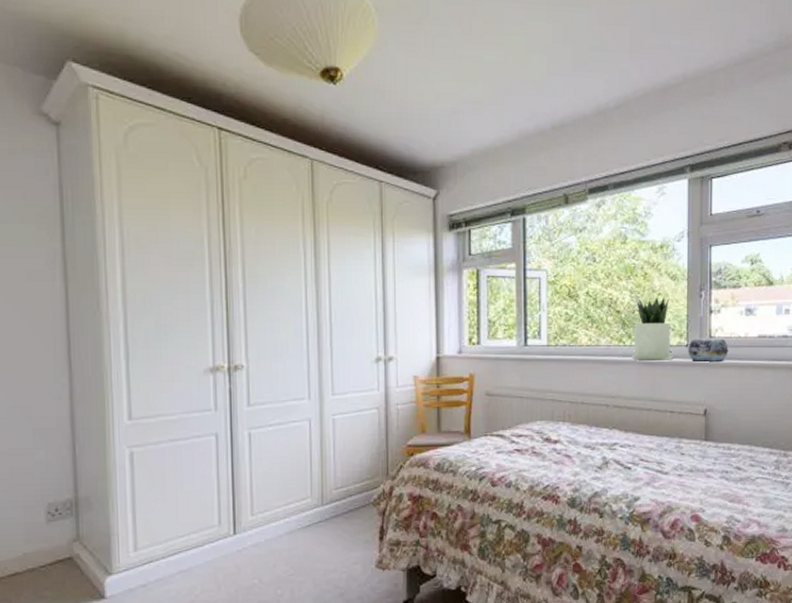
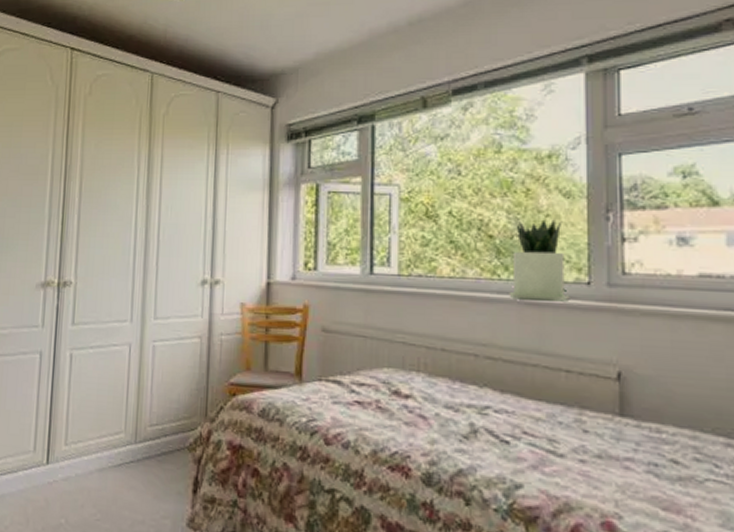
decorative bowl: present [688,338,729,363] -> none [590,273,652,308]

